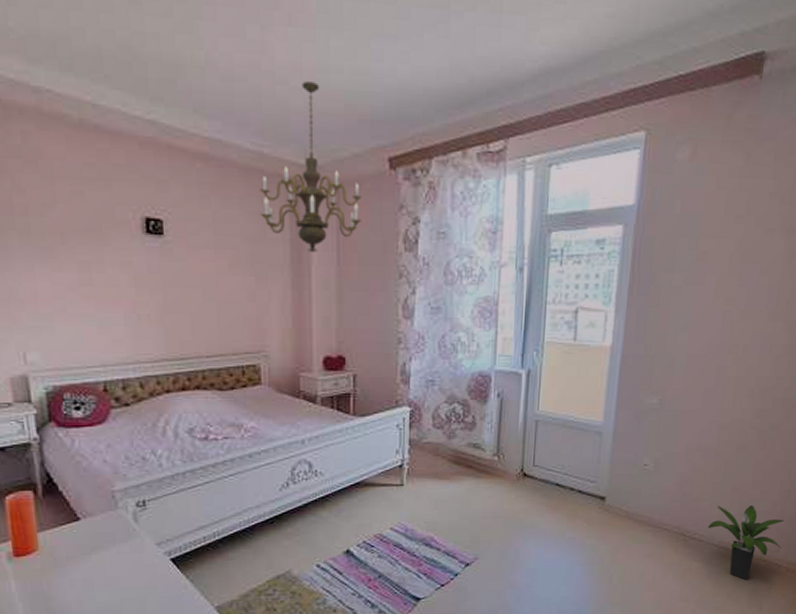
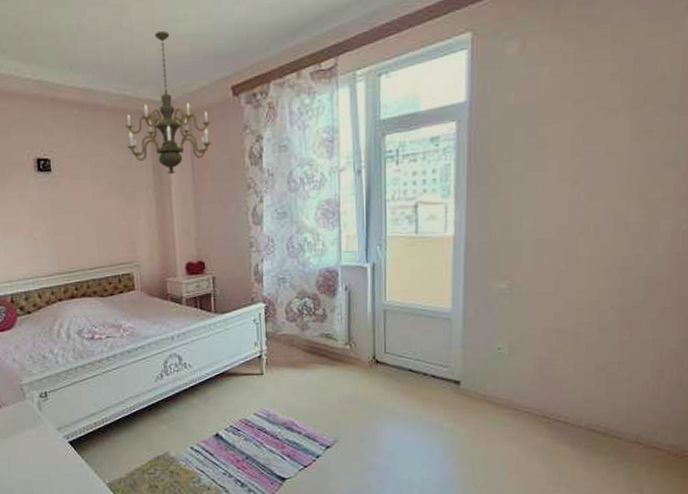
potted plant: present [708,504,784,580] -> none [573,386,660,464]

